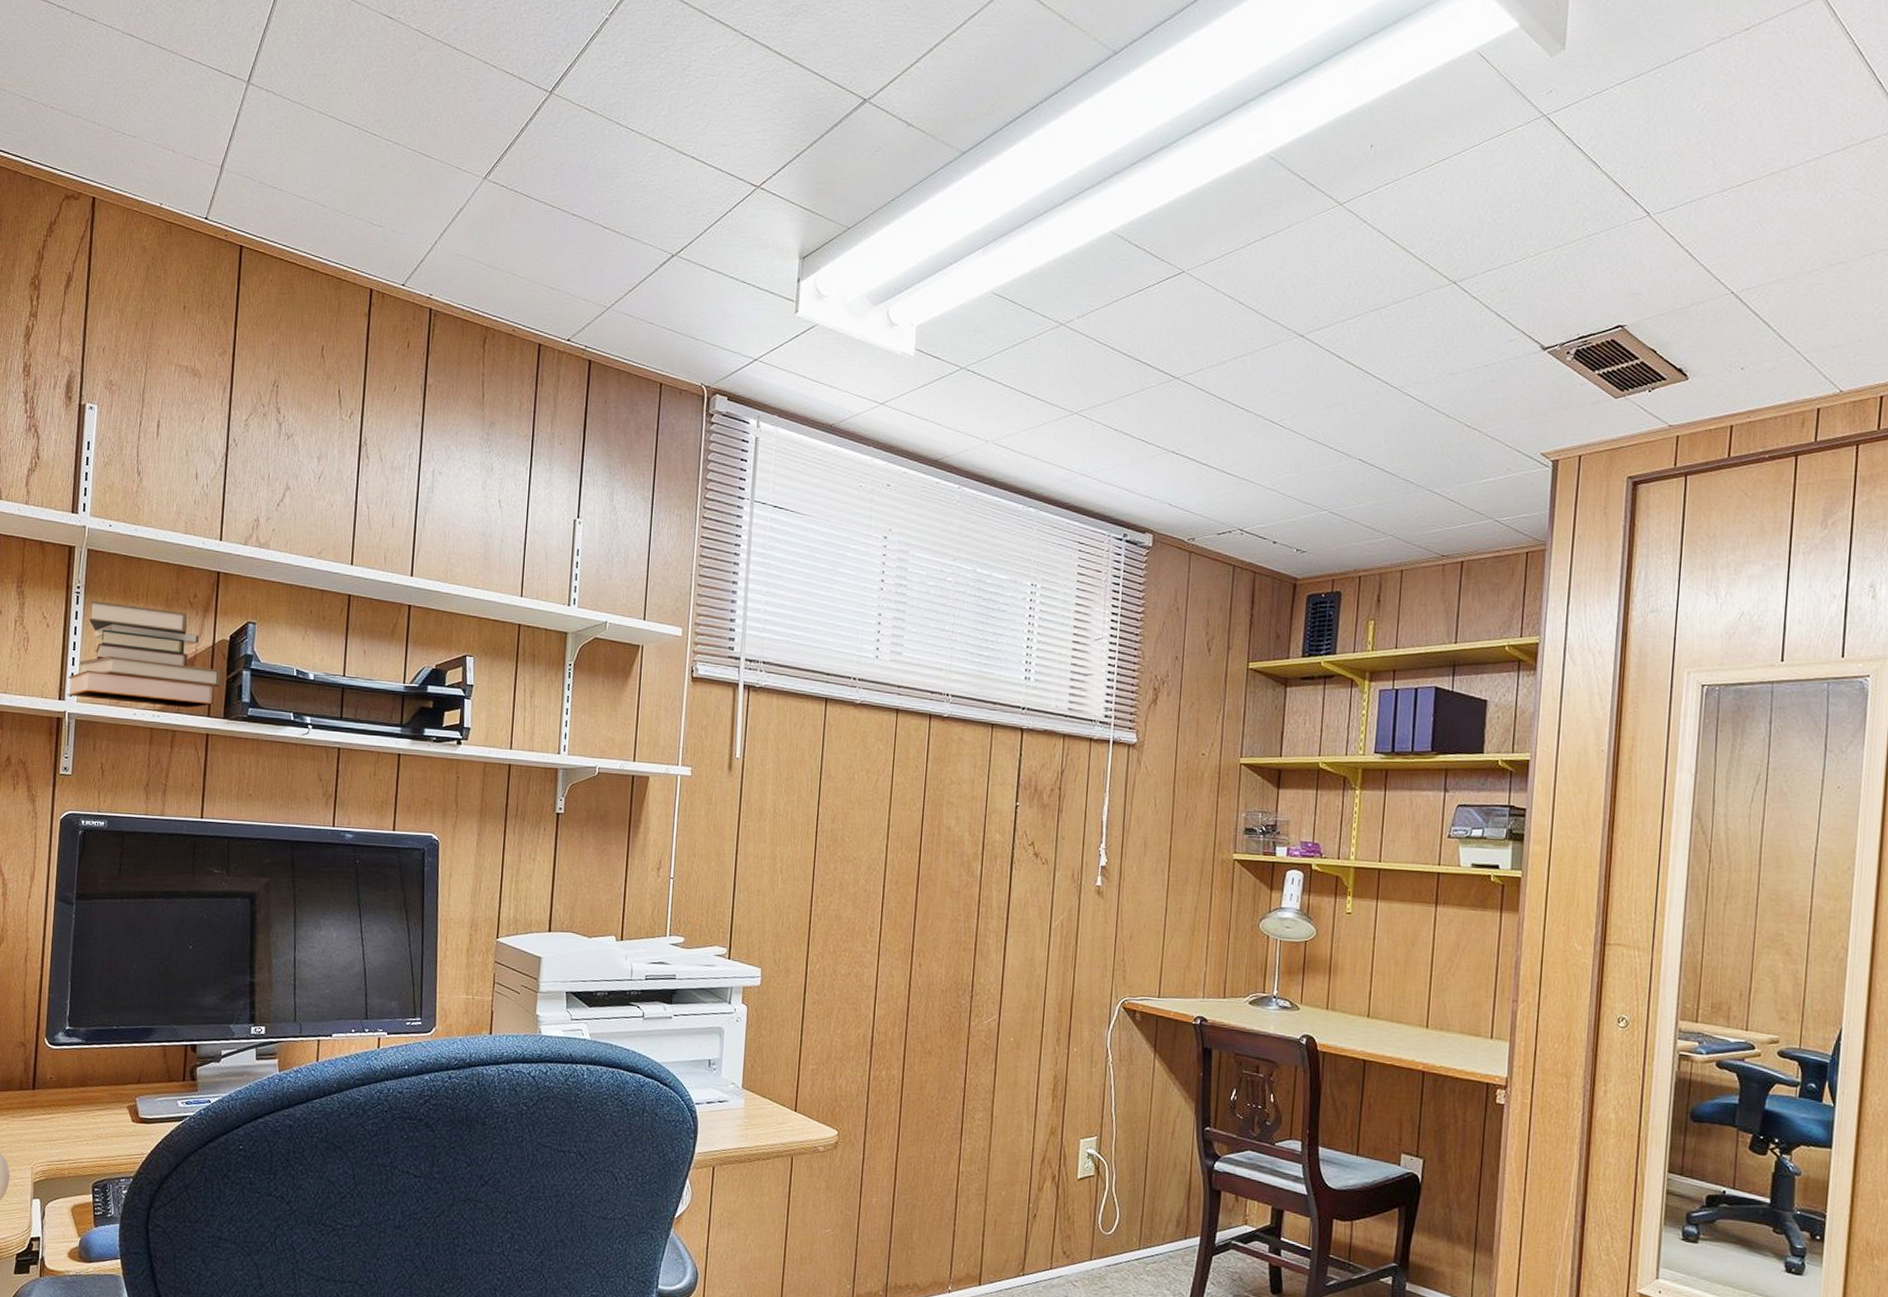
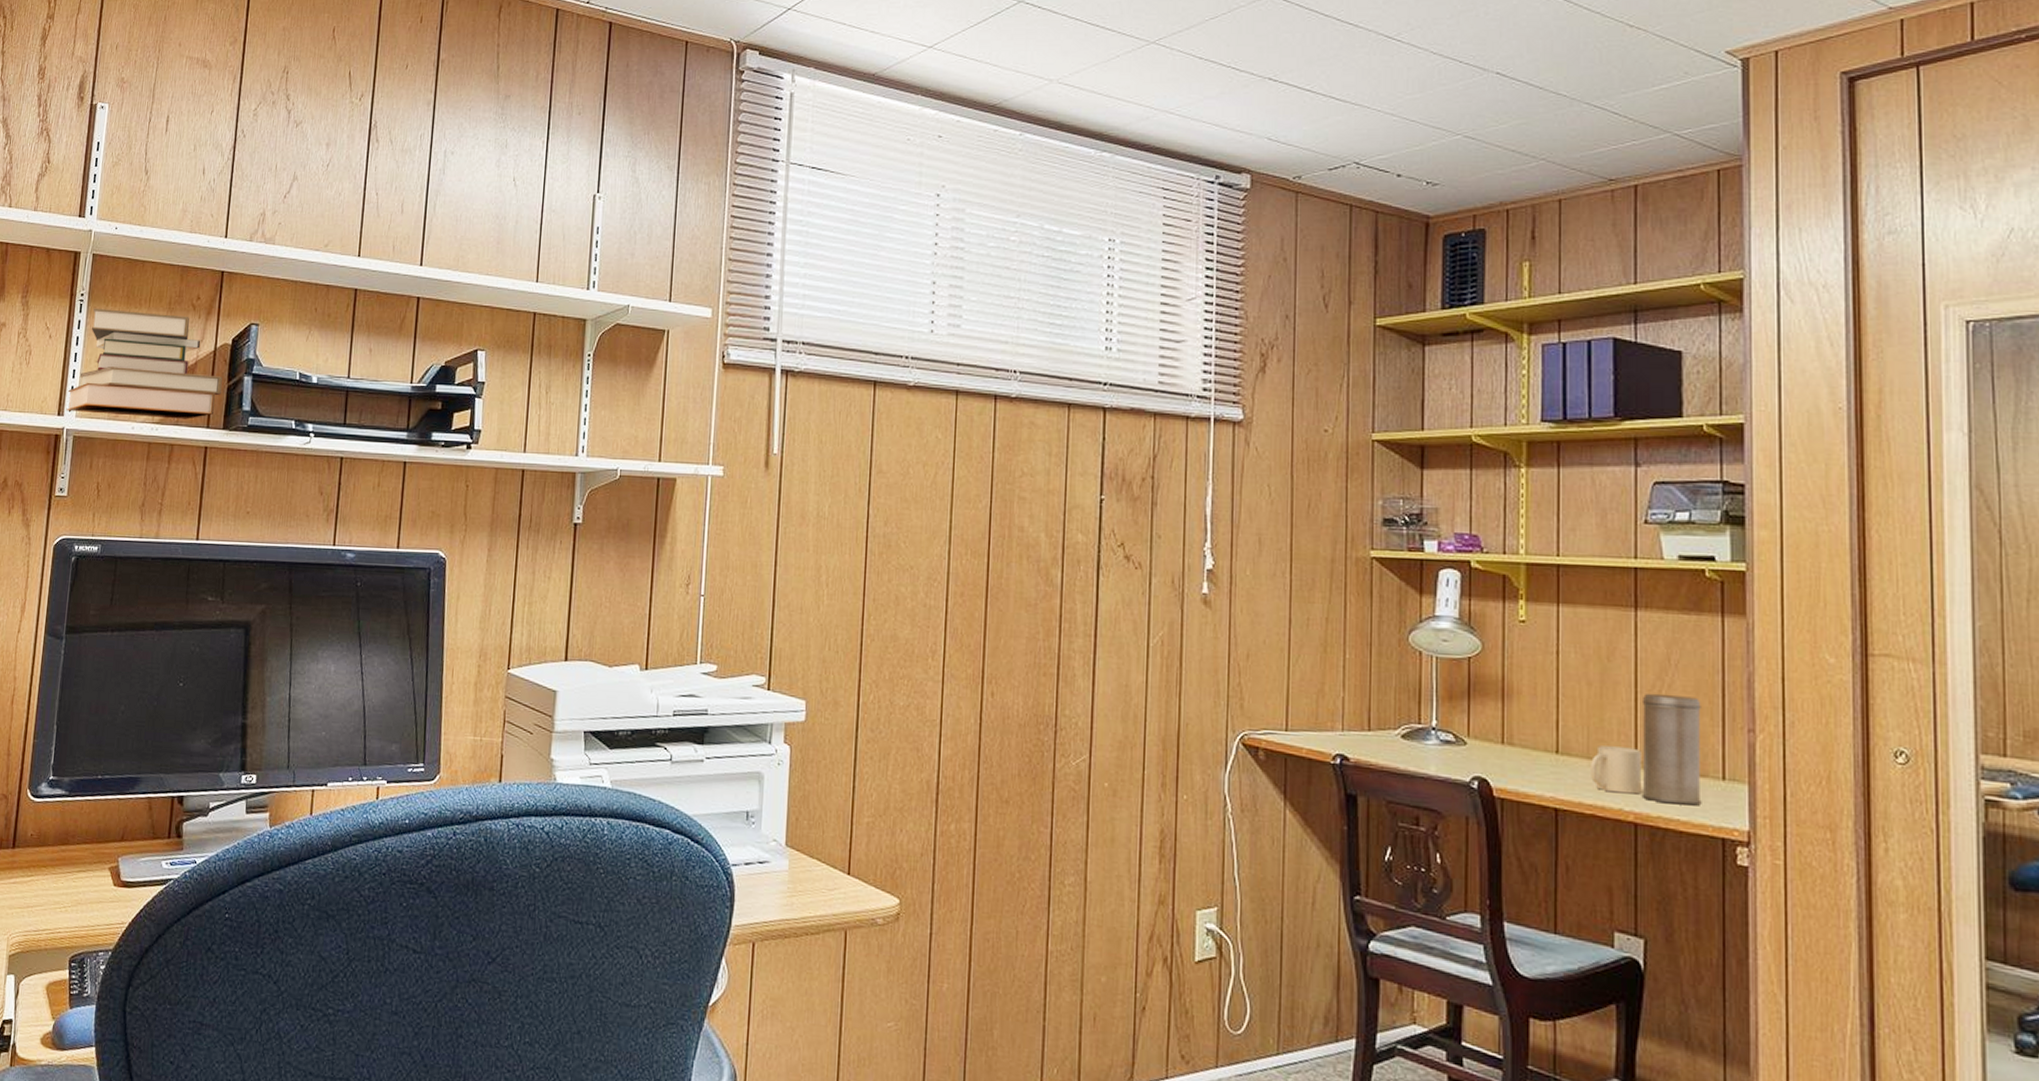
mug: none [1391,1011,1432,1049] -> present [1589,745,1641,795]
canister: none [1429,971,1480,1058] -> present [1641,693,1702,806]

